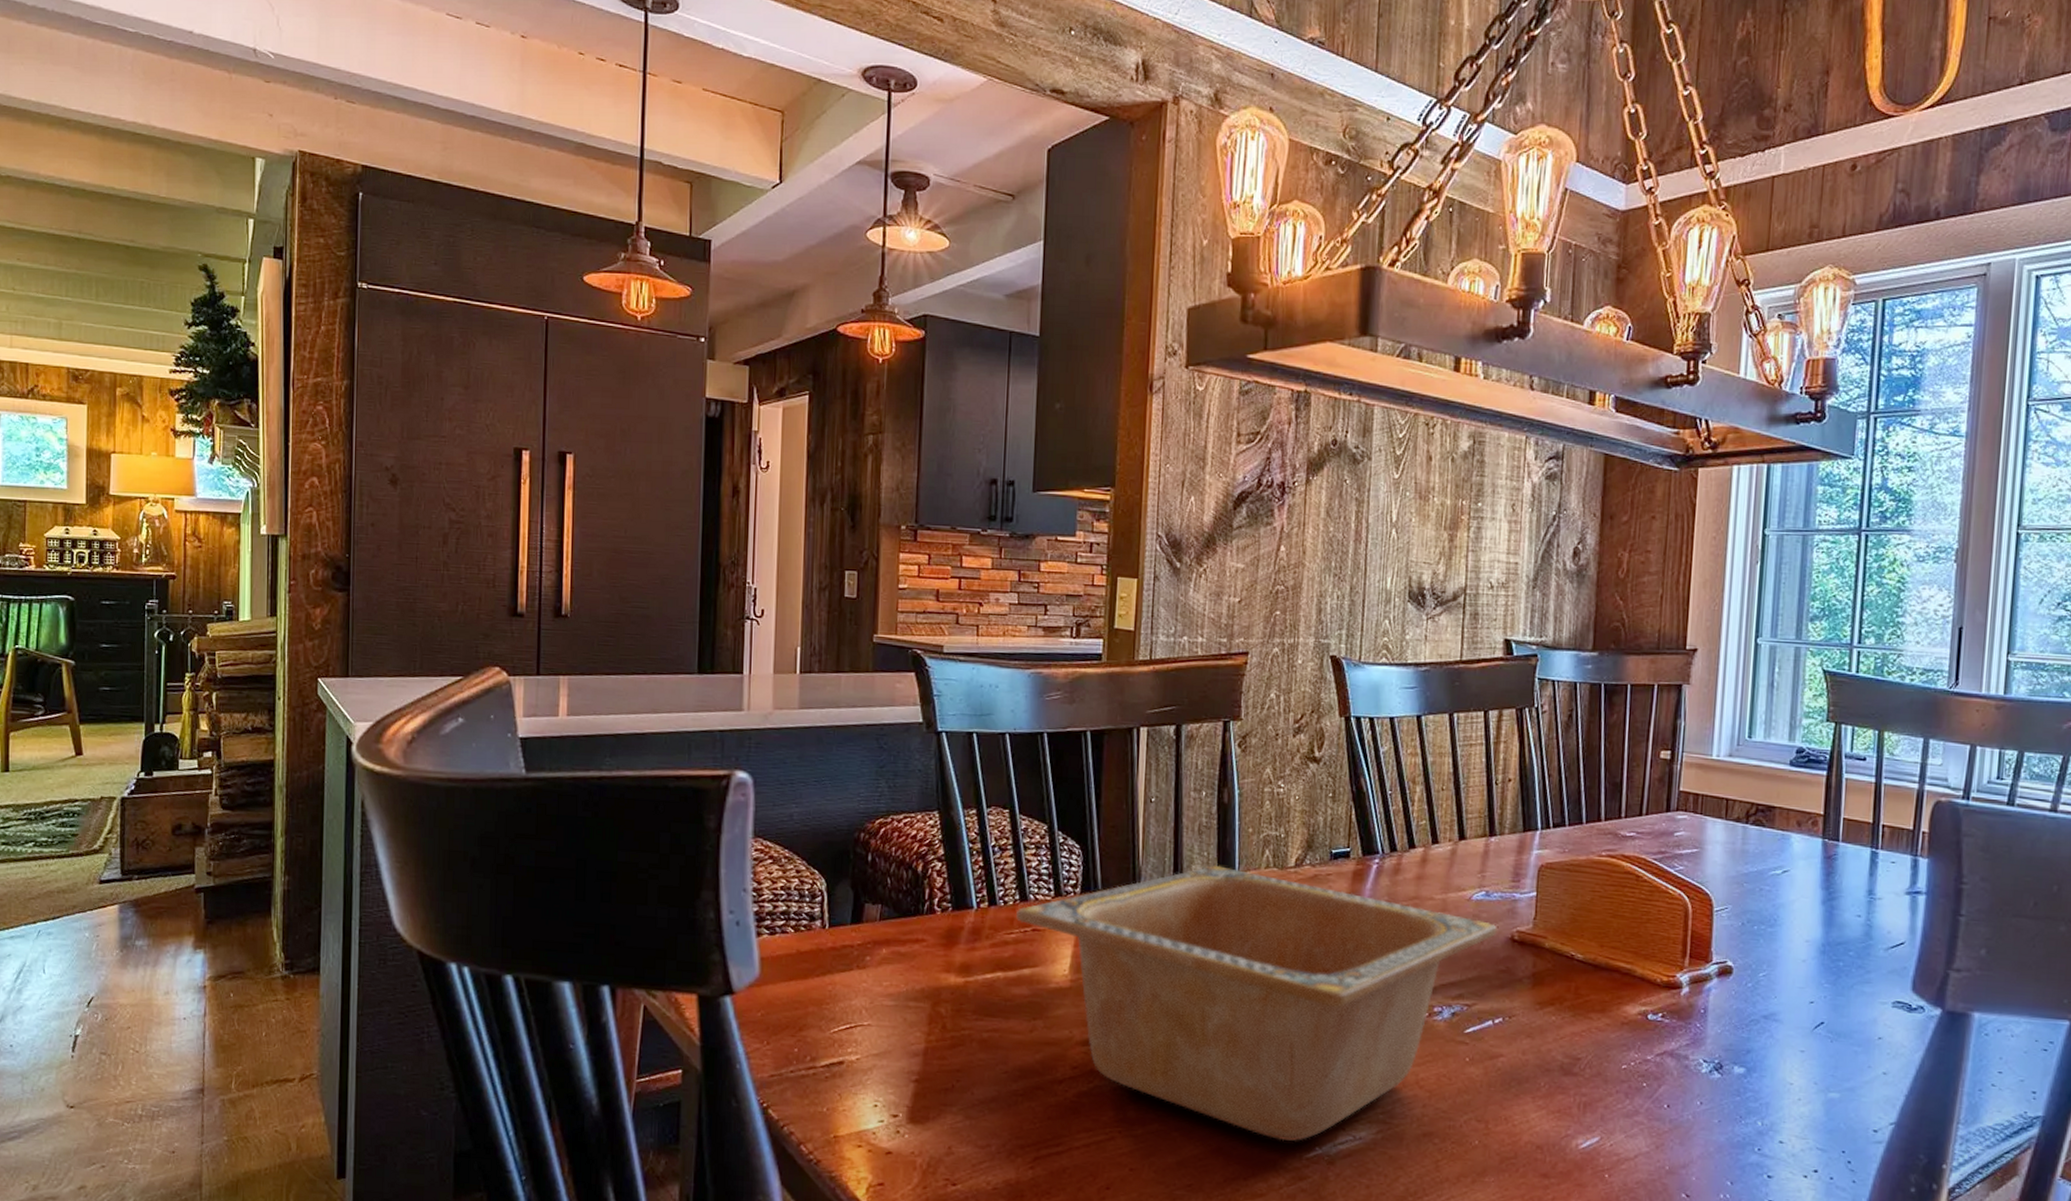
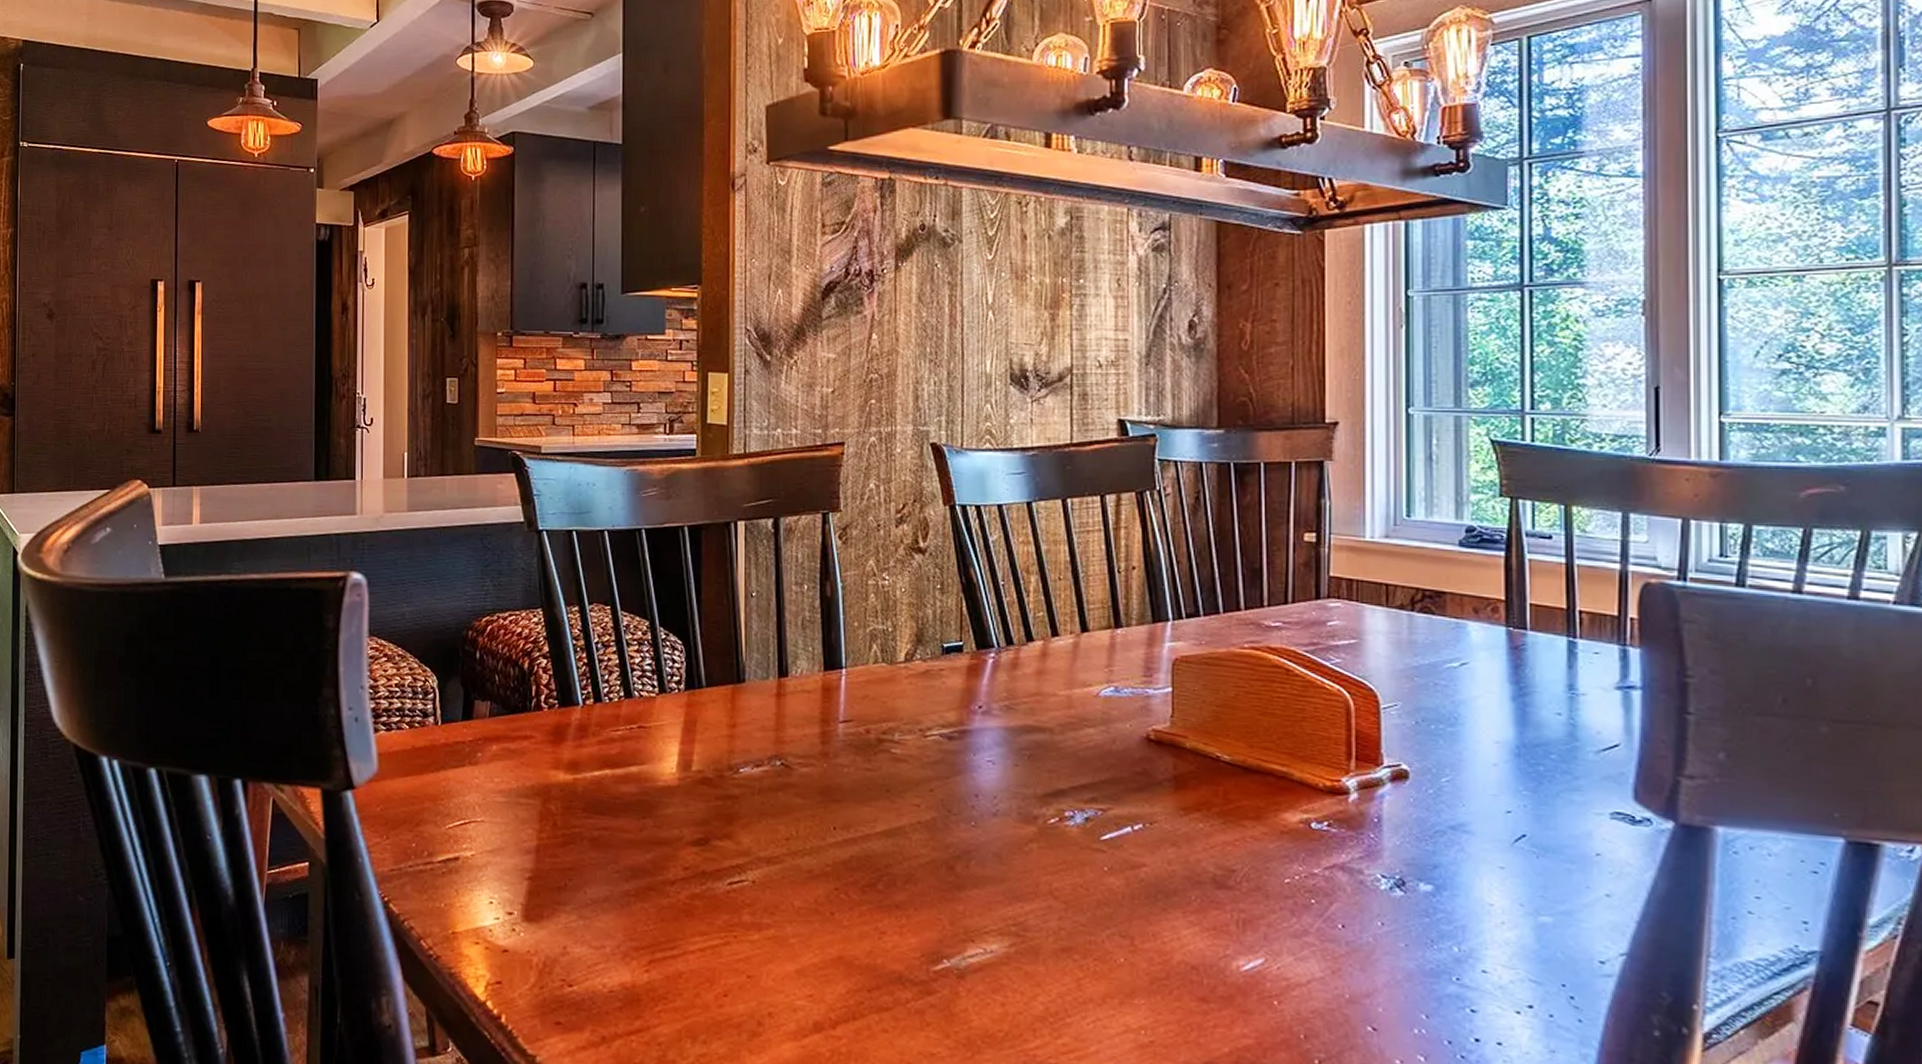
serving bowl: present [1016,864,1497,1141] -> none [622,660,1130,953]

